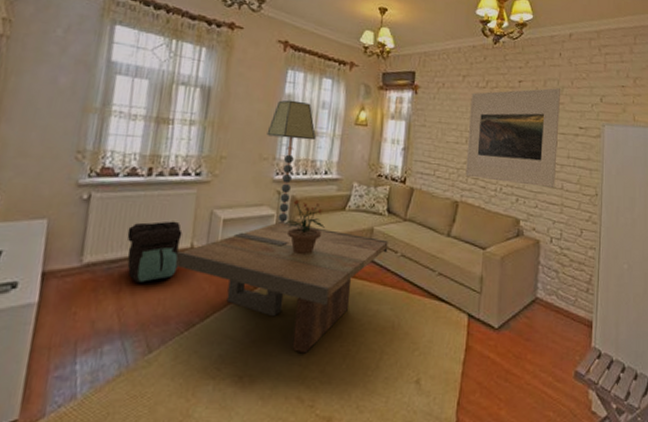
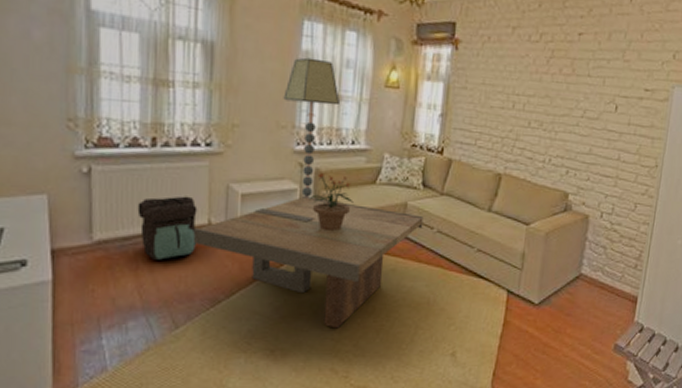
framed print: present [465,87,561,188] -> none [511,41,628,158]

